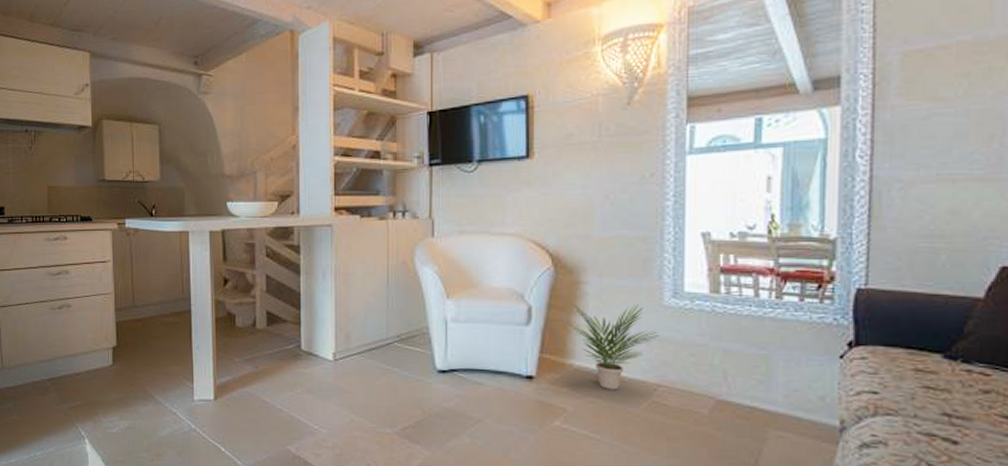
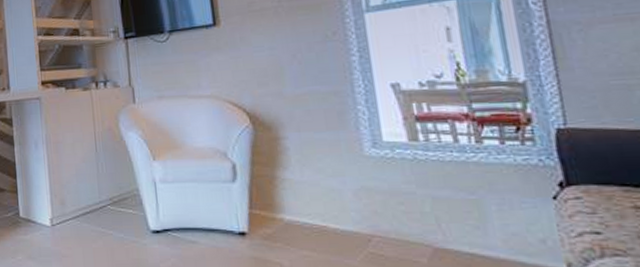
potted plant: present [568,304,660,390] -> none [274,157,366,242]

